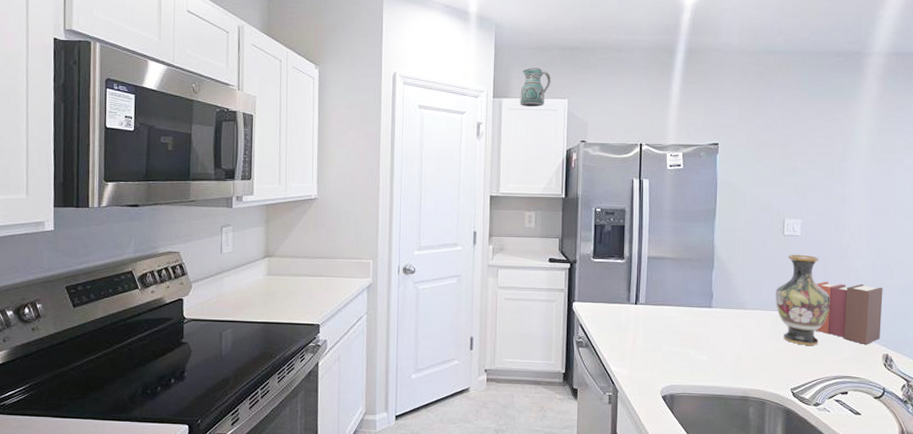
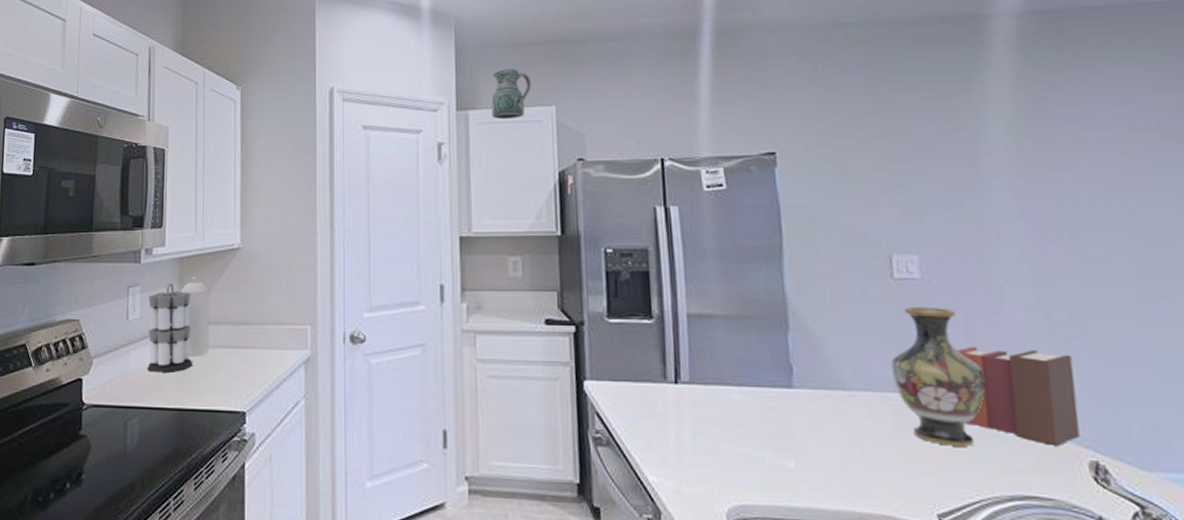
spice rack: none [239,224,276,294] -> present [147,283,192,372]
canister: none [267,219,291,282] -> present [181,276,210,357]

